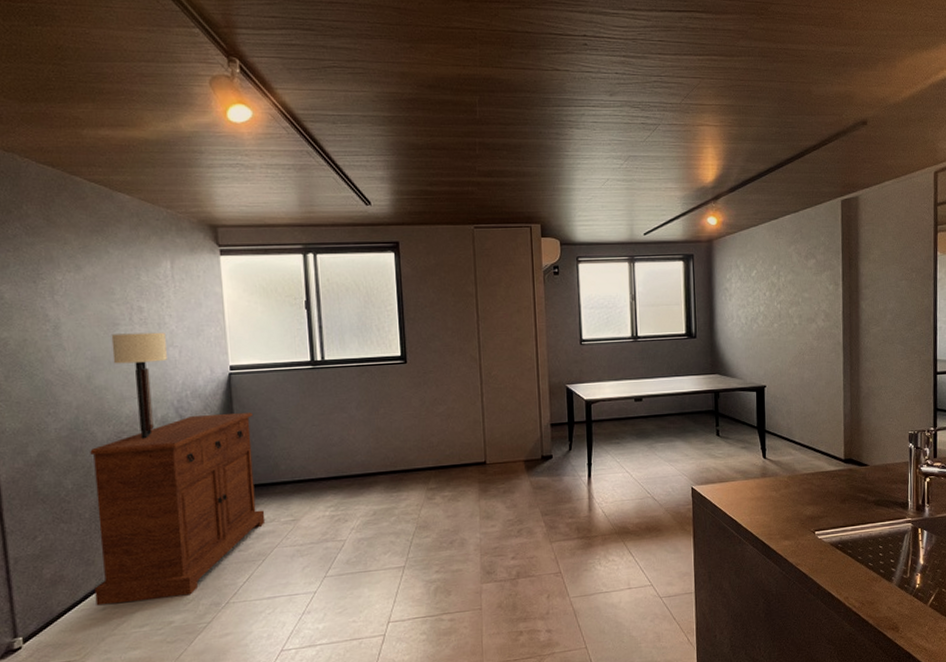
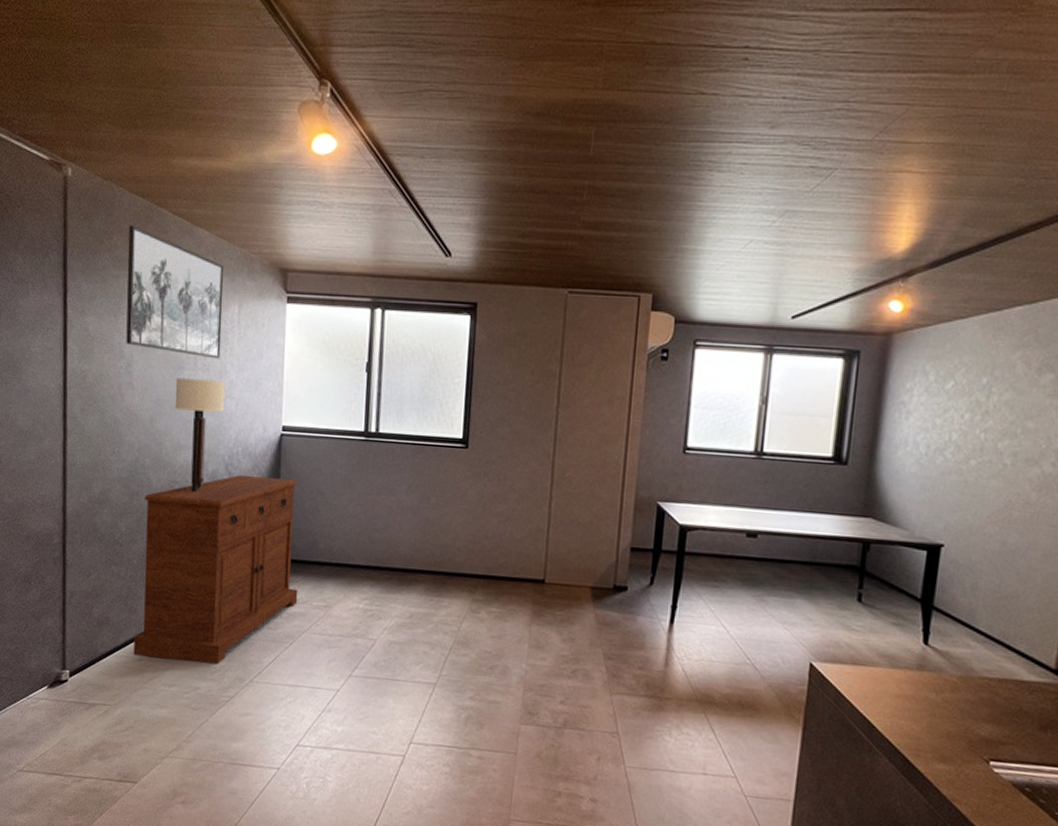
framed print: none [39,194,157,313] -> present [126,225,224,359]

